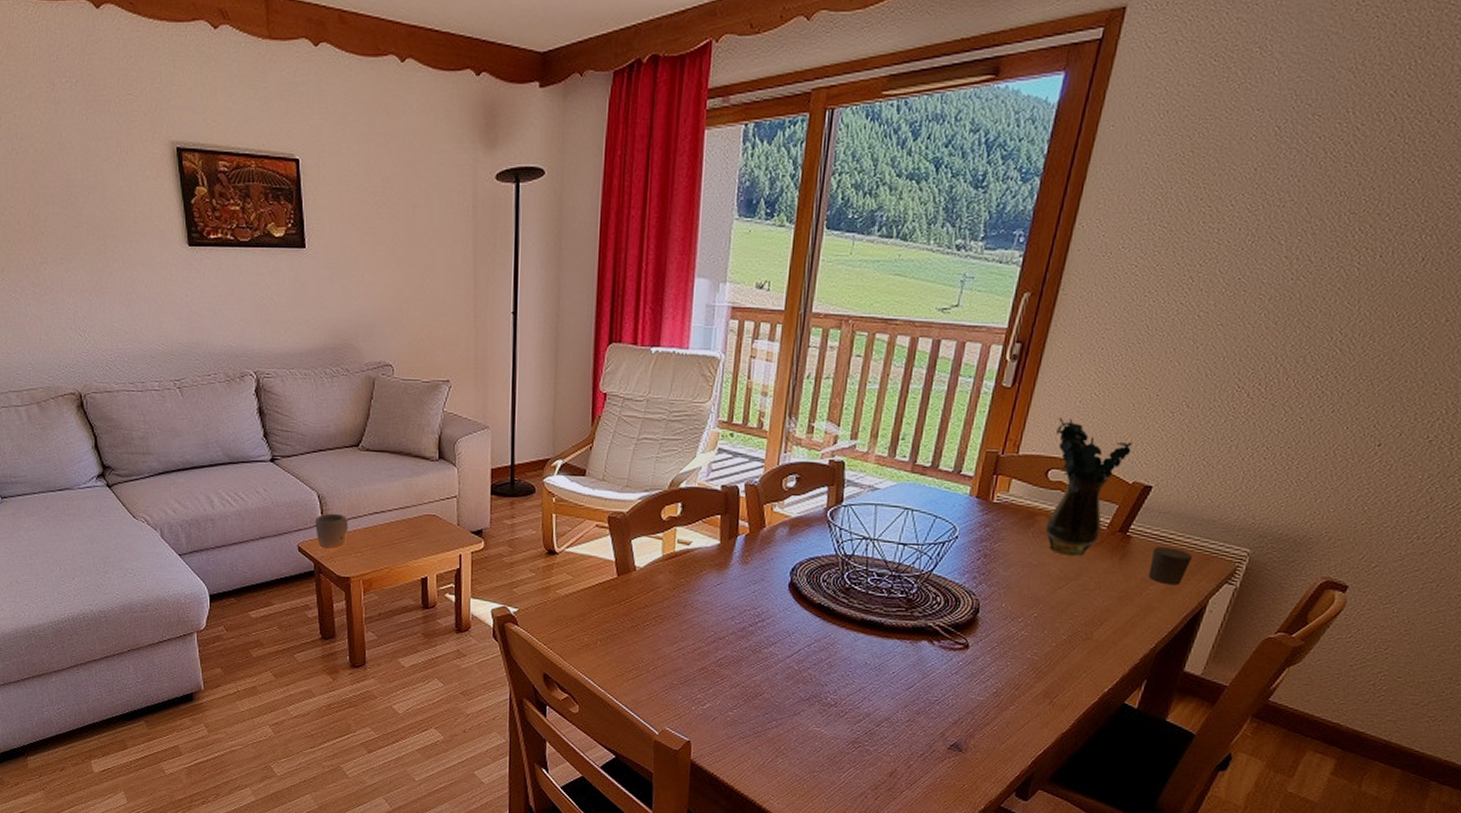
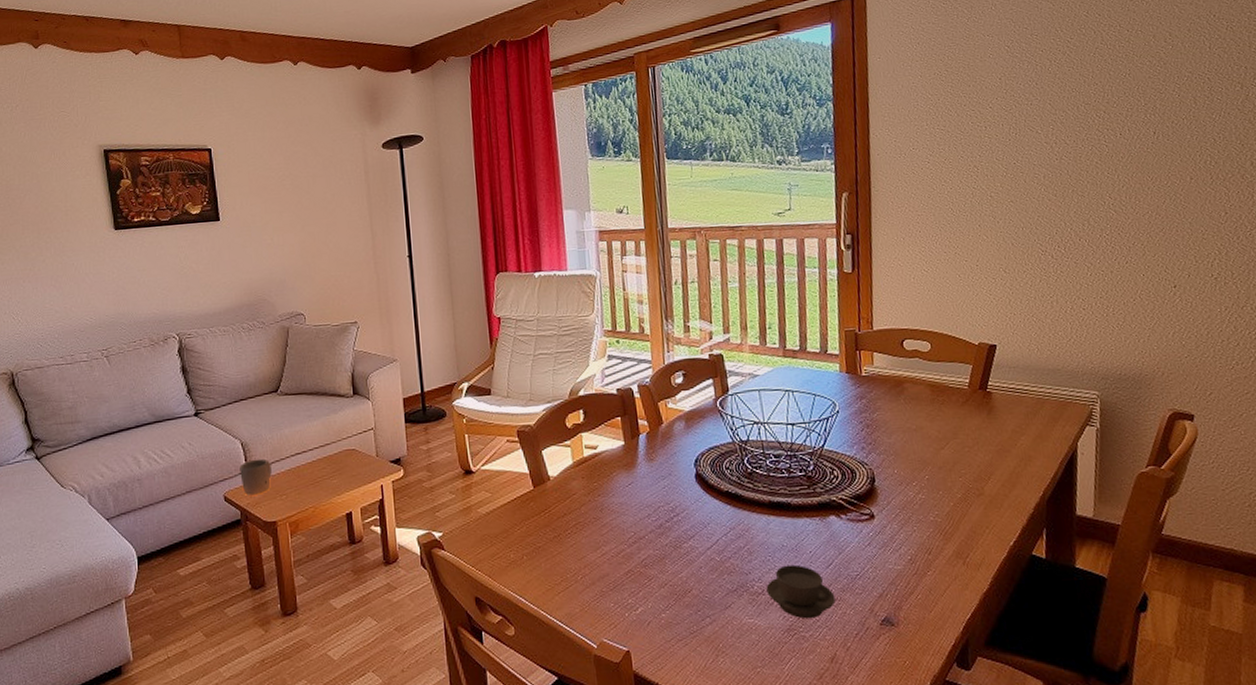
cup: none [839,682,909,735] -> present [766,564,836,619]
vase: present [1045,416,1133,557] -> none [899,293,969,418]
candle: present [1148,547,1194,586] -> none [1014,398,1051,434]

